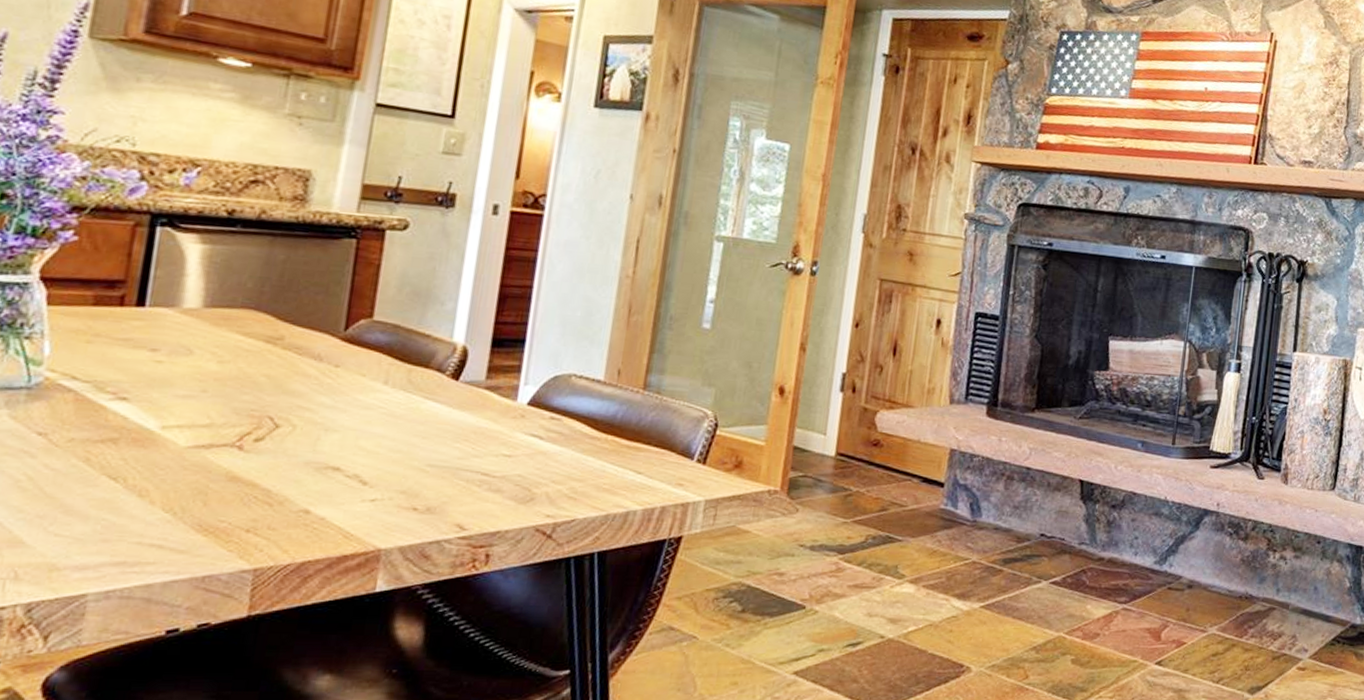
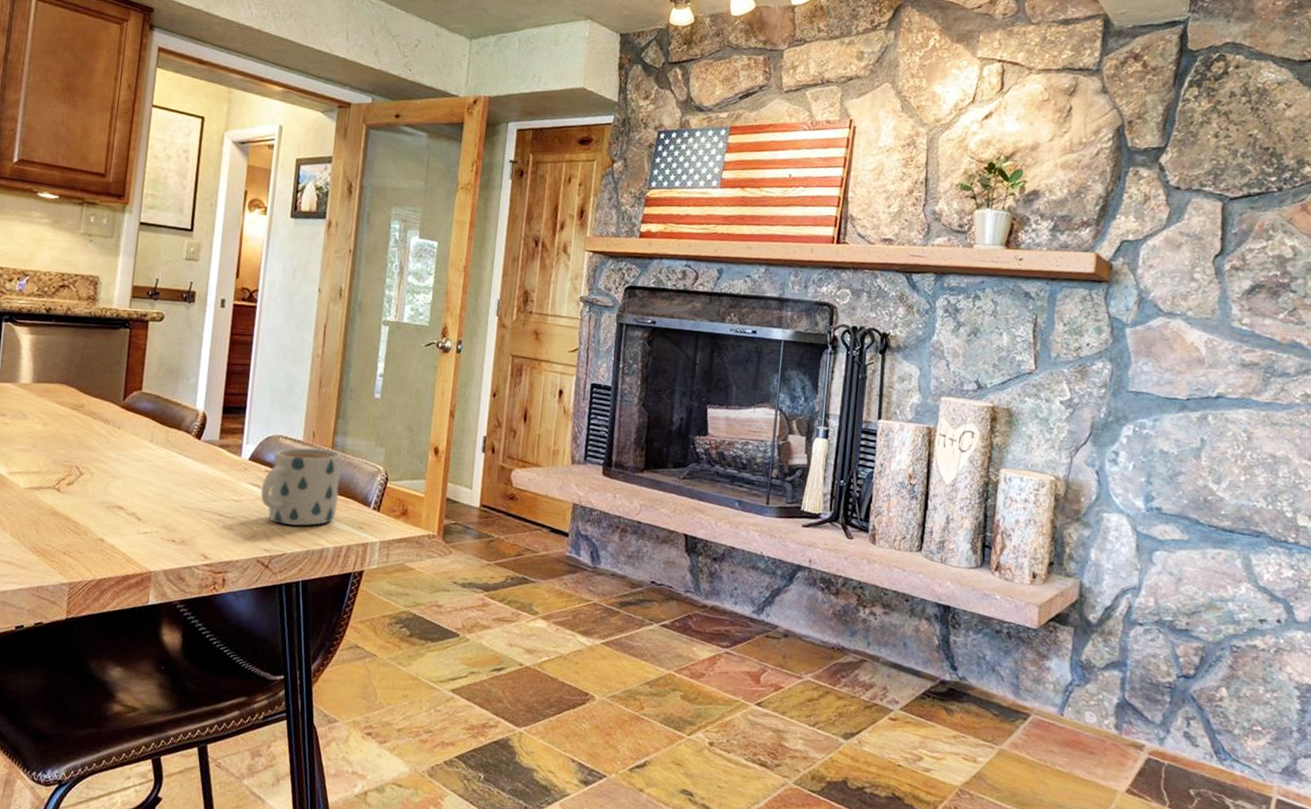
mug: none [543,388,658,486] -> present [260,447,343,526]

